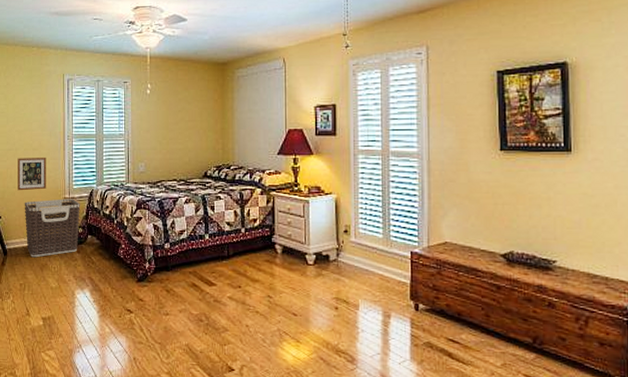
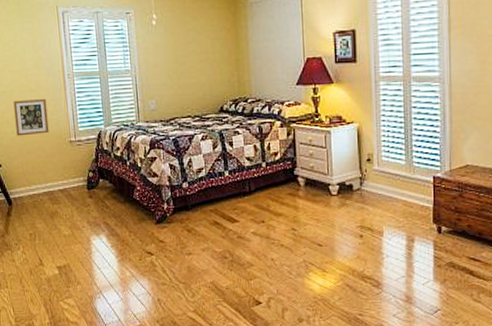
clothes hamper: present [24,199,80,258] -> none [25,142,90,206]

